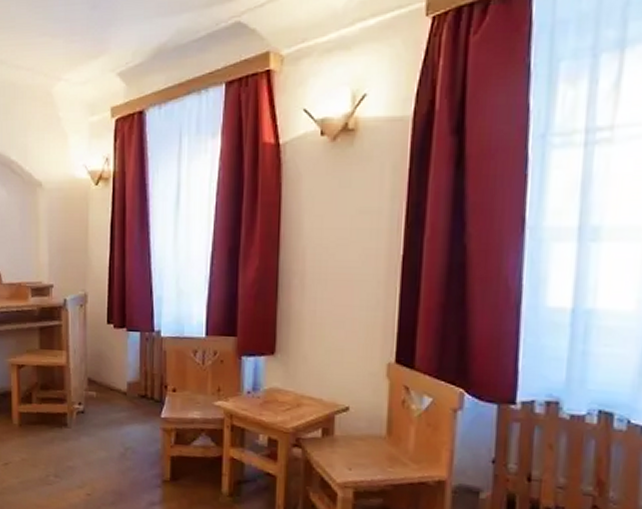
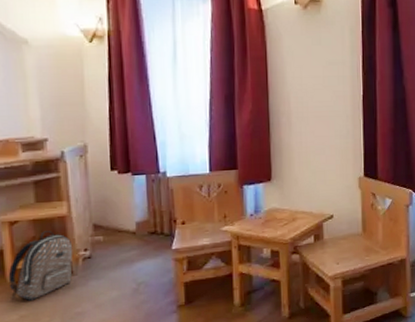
backpack: none [14,378,69,446] -> present [8,231,73,301]

